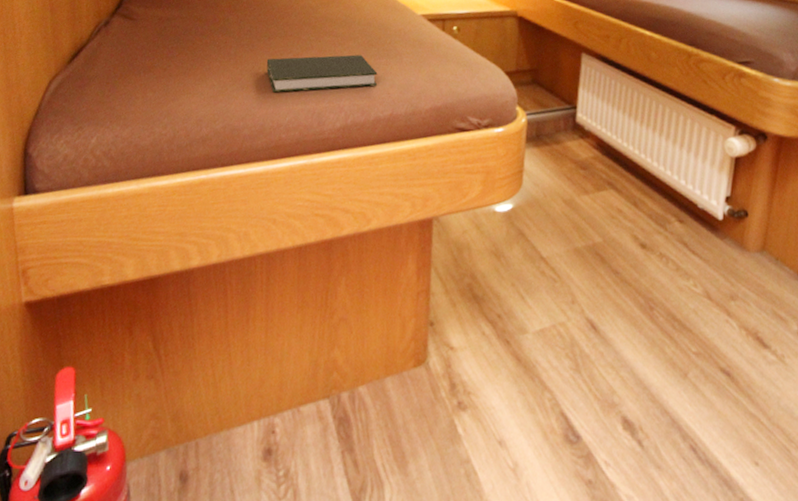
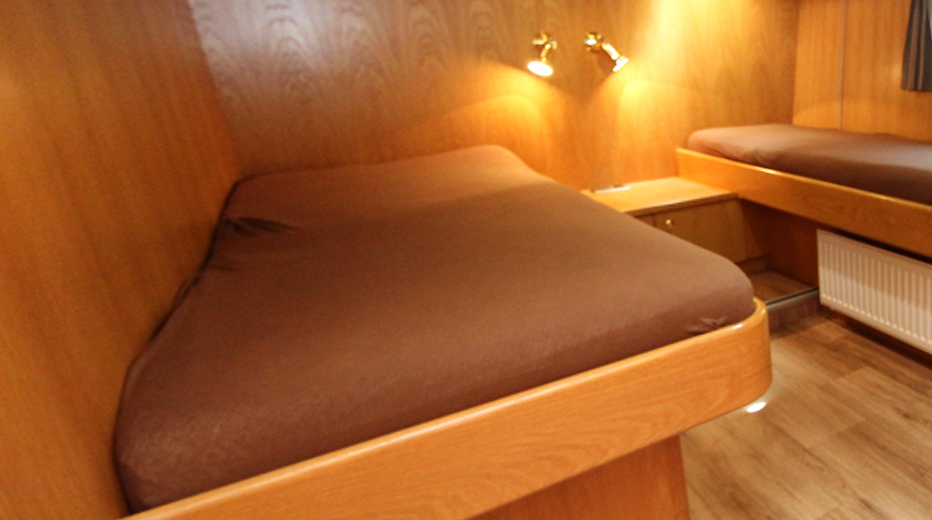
book: present [266,54,378,93] -> none [437,269,585,330]

